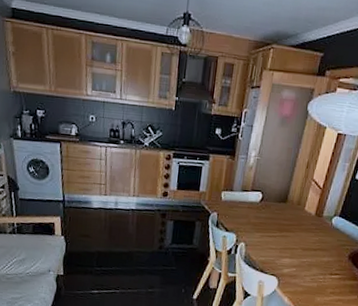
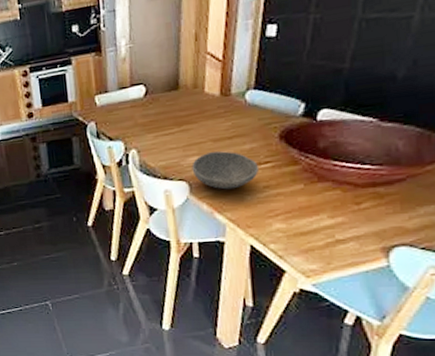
bowl: none [283,257,330,290] -> present [191,151,258,190]

